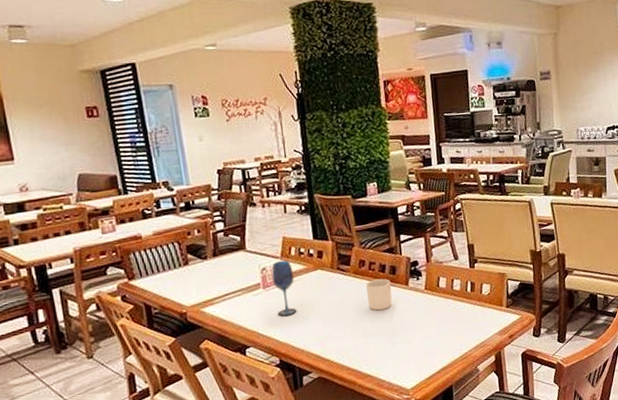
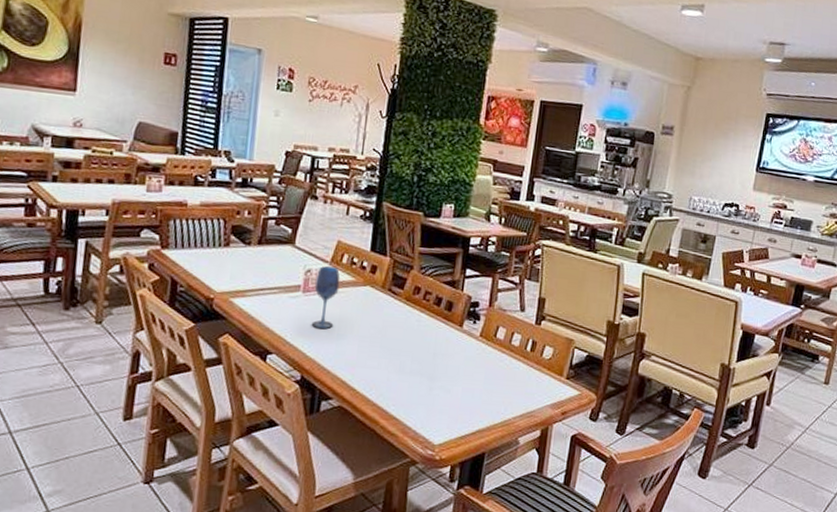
mug: present [366,278,392,311] -> none [413,311,444,348]

